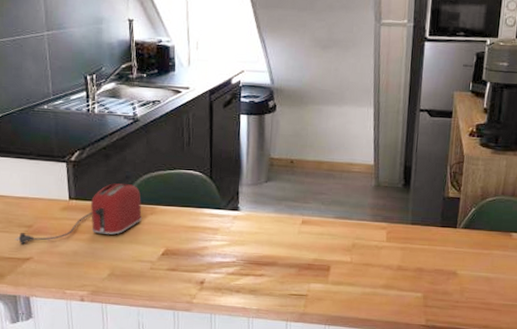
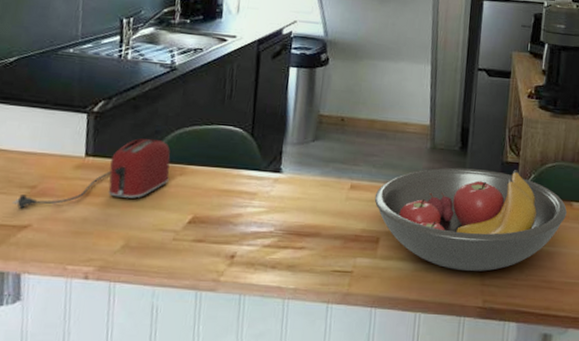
fruit bowl: none [324,203,506,295] -> present [374,167,567,272]

